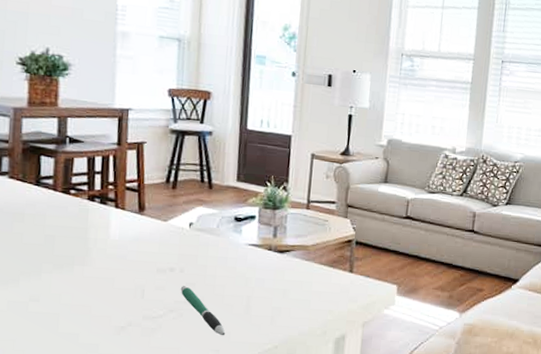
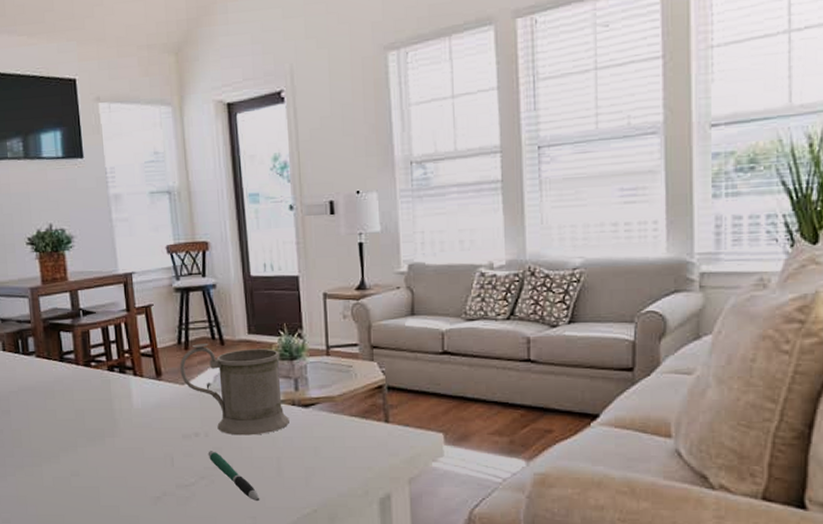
mug: none [164,184,264,275] -> present [180,342,289,436]

